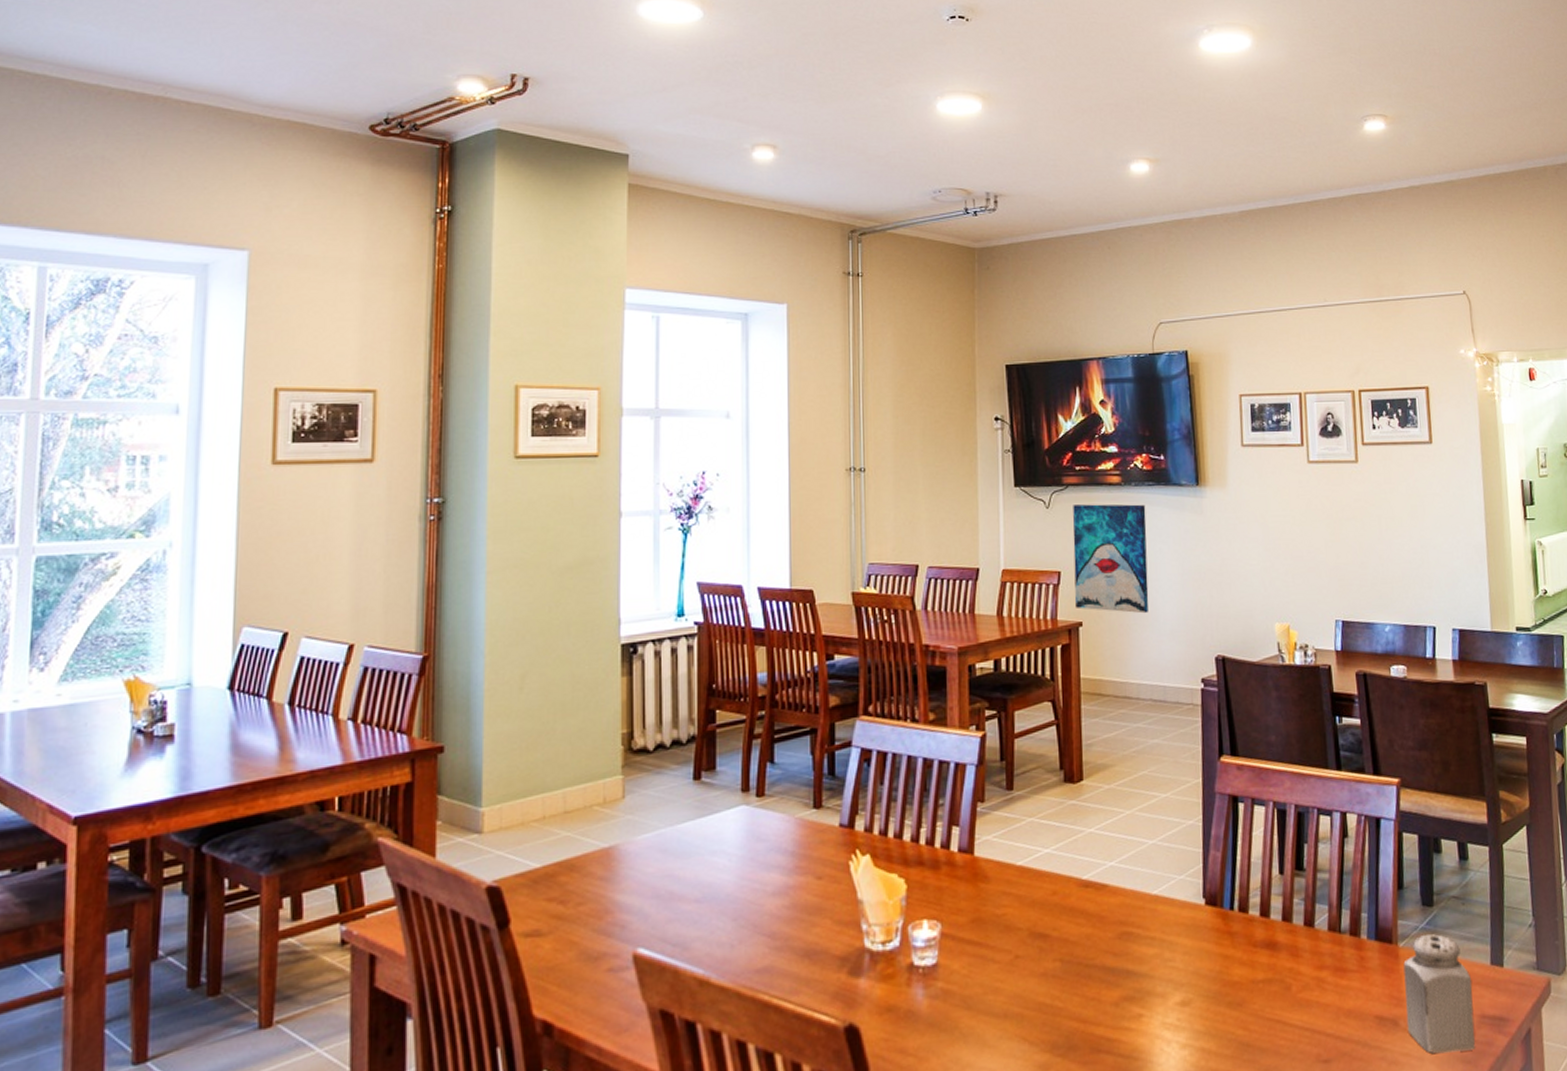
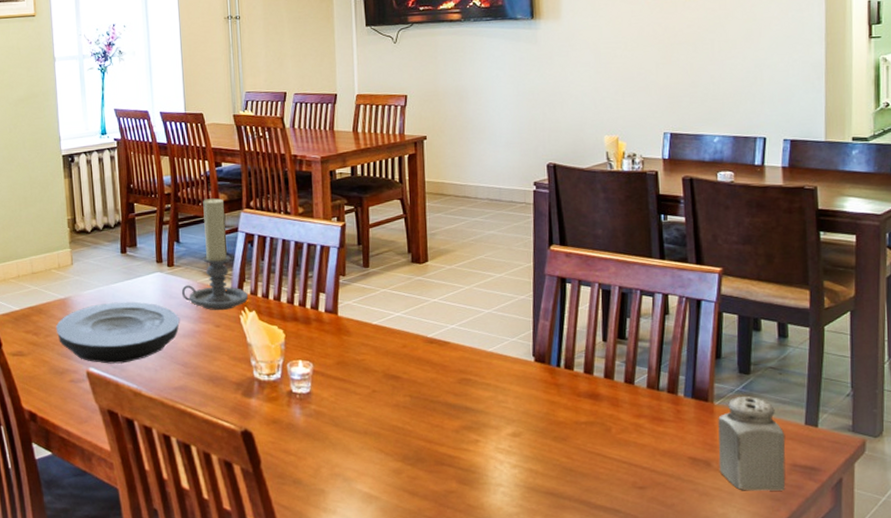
plate: none [592,848,768,941] -> present [55,301,180,364]
candle holder: none [773,701,862,856] -> present [181,197,249,311]
wall art: present [1072,504,1149,614] -> none [417,37,486,129]

